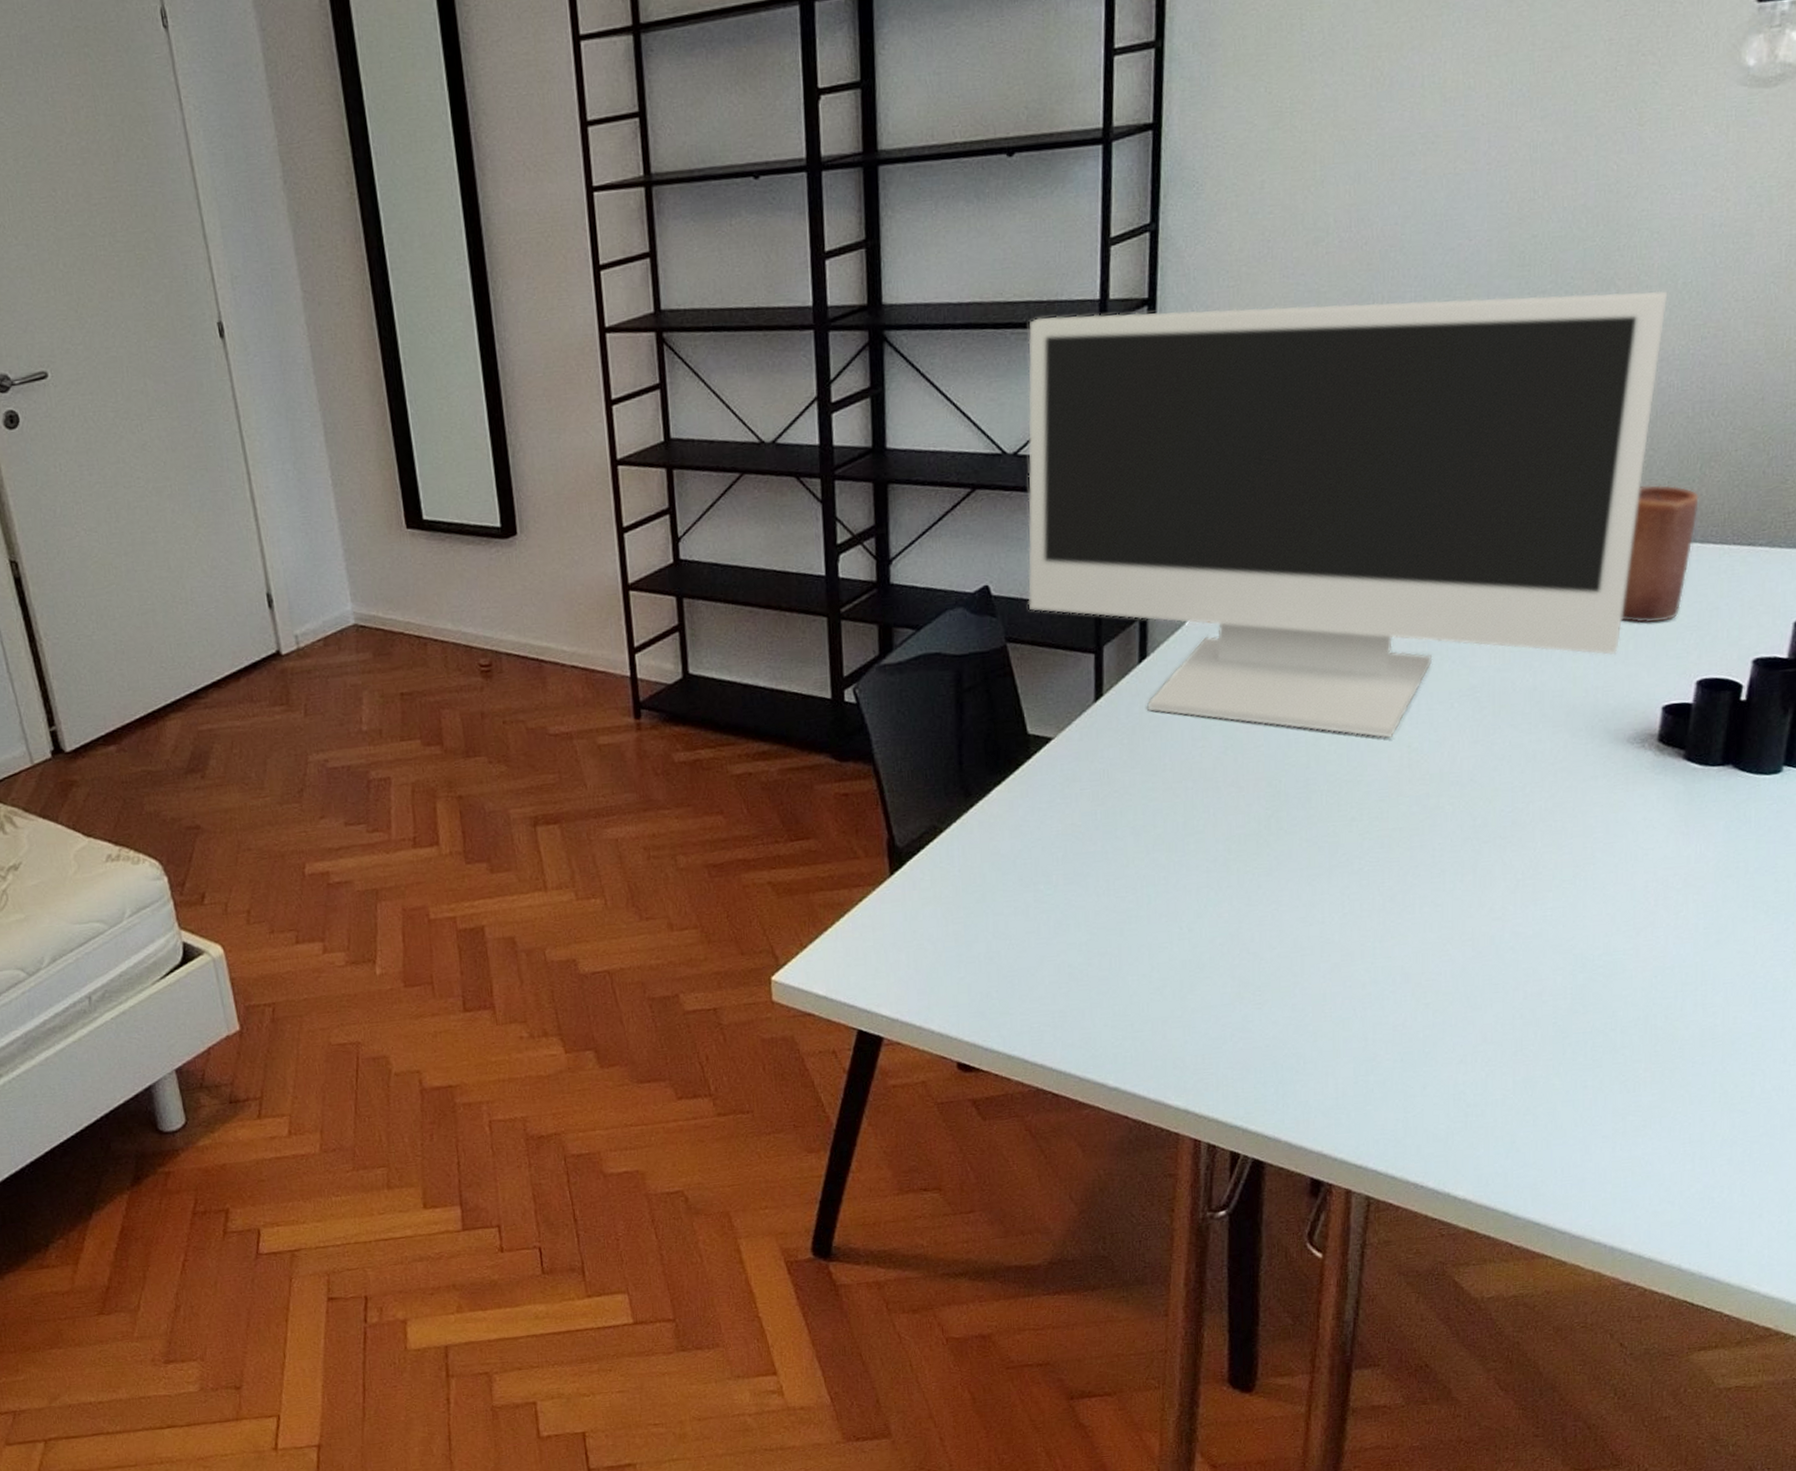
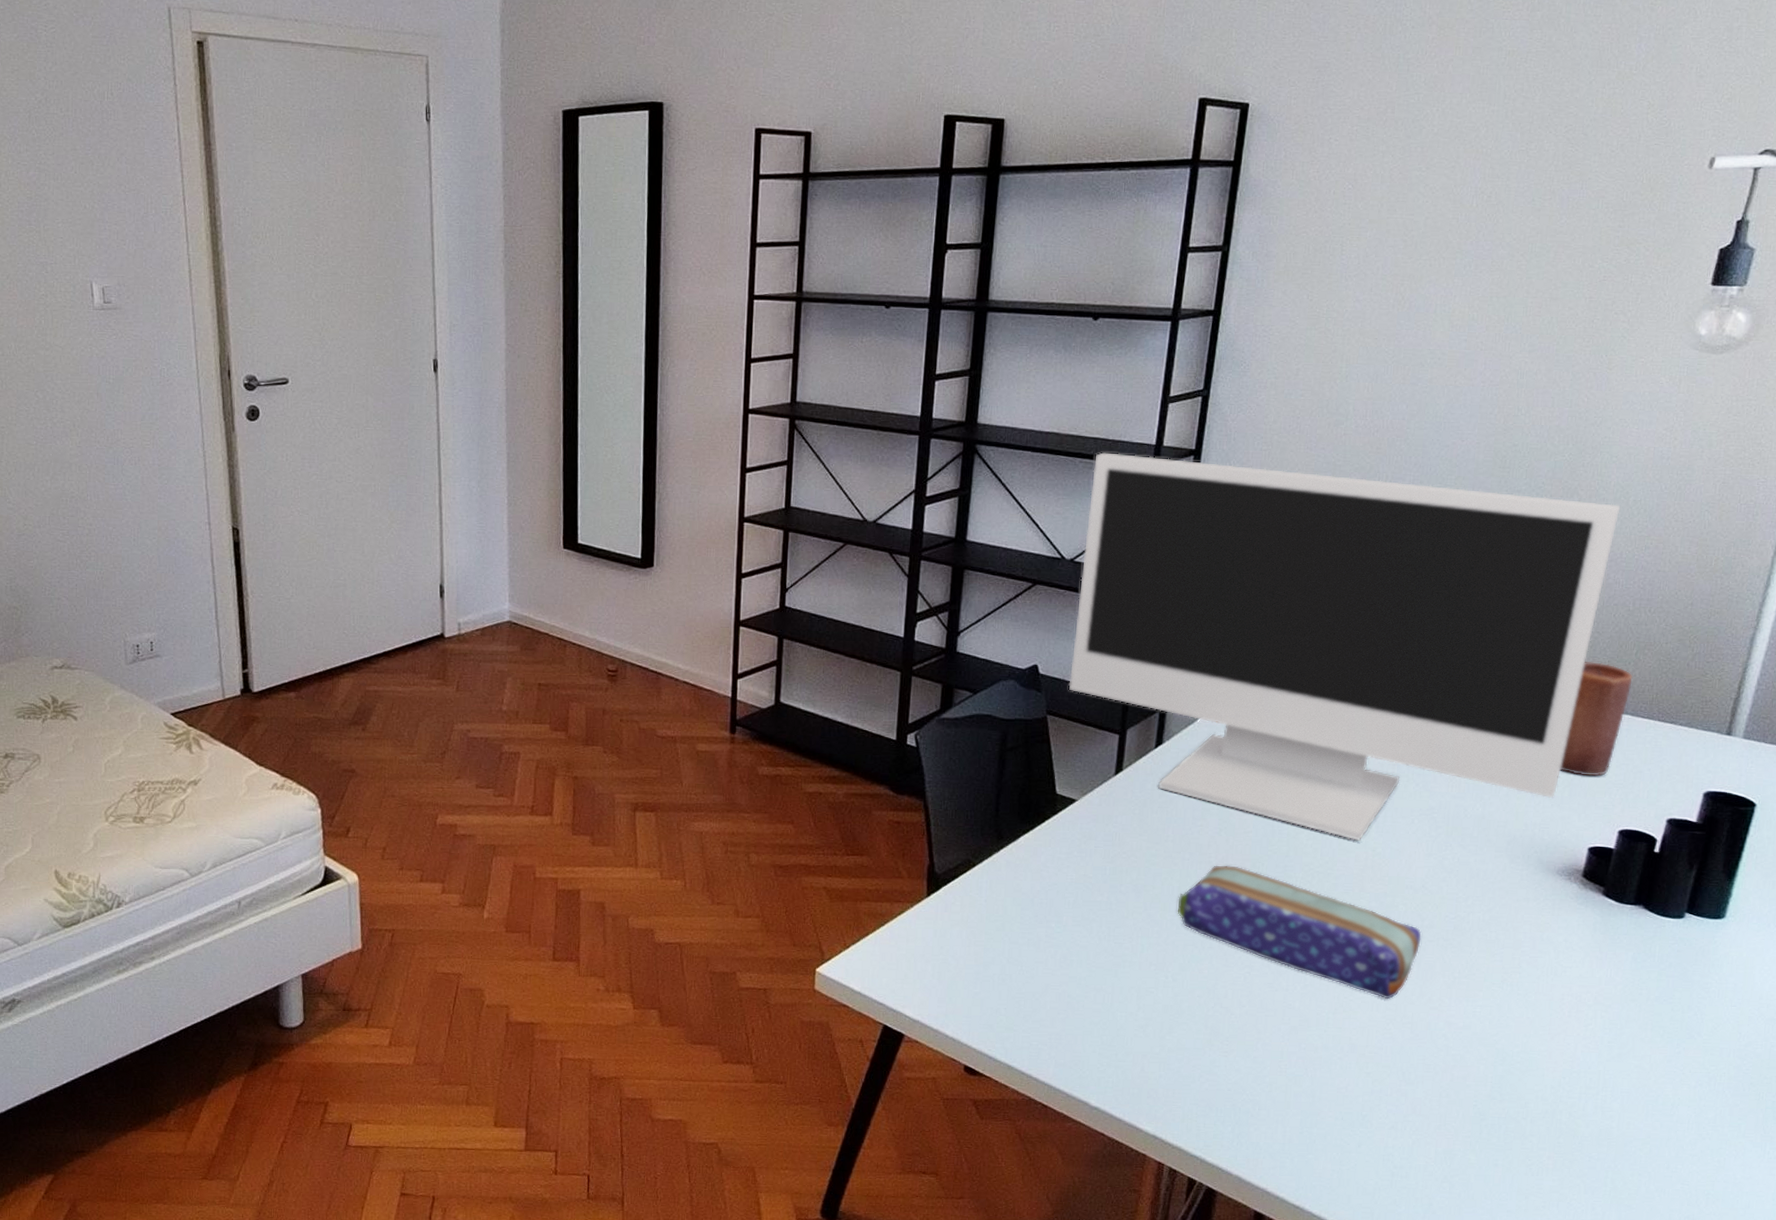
pencil case: none [1184,788,1475,917] -> present [1177,865,1422,1000]

